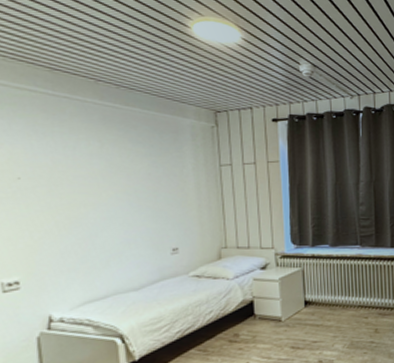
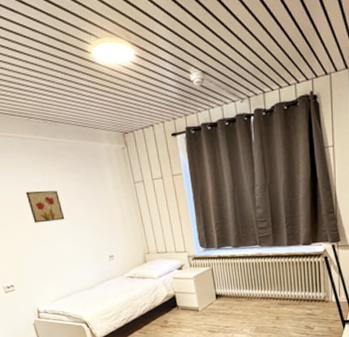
wall art: none [70,162,120,202] -> present [26,190,65,223]

